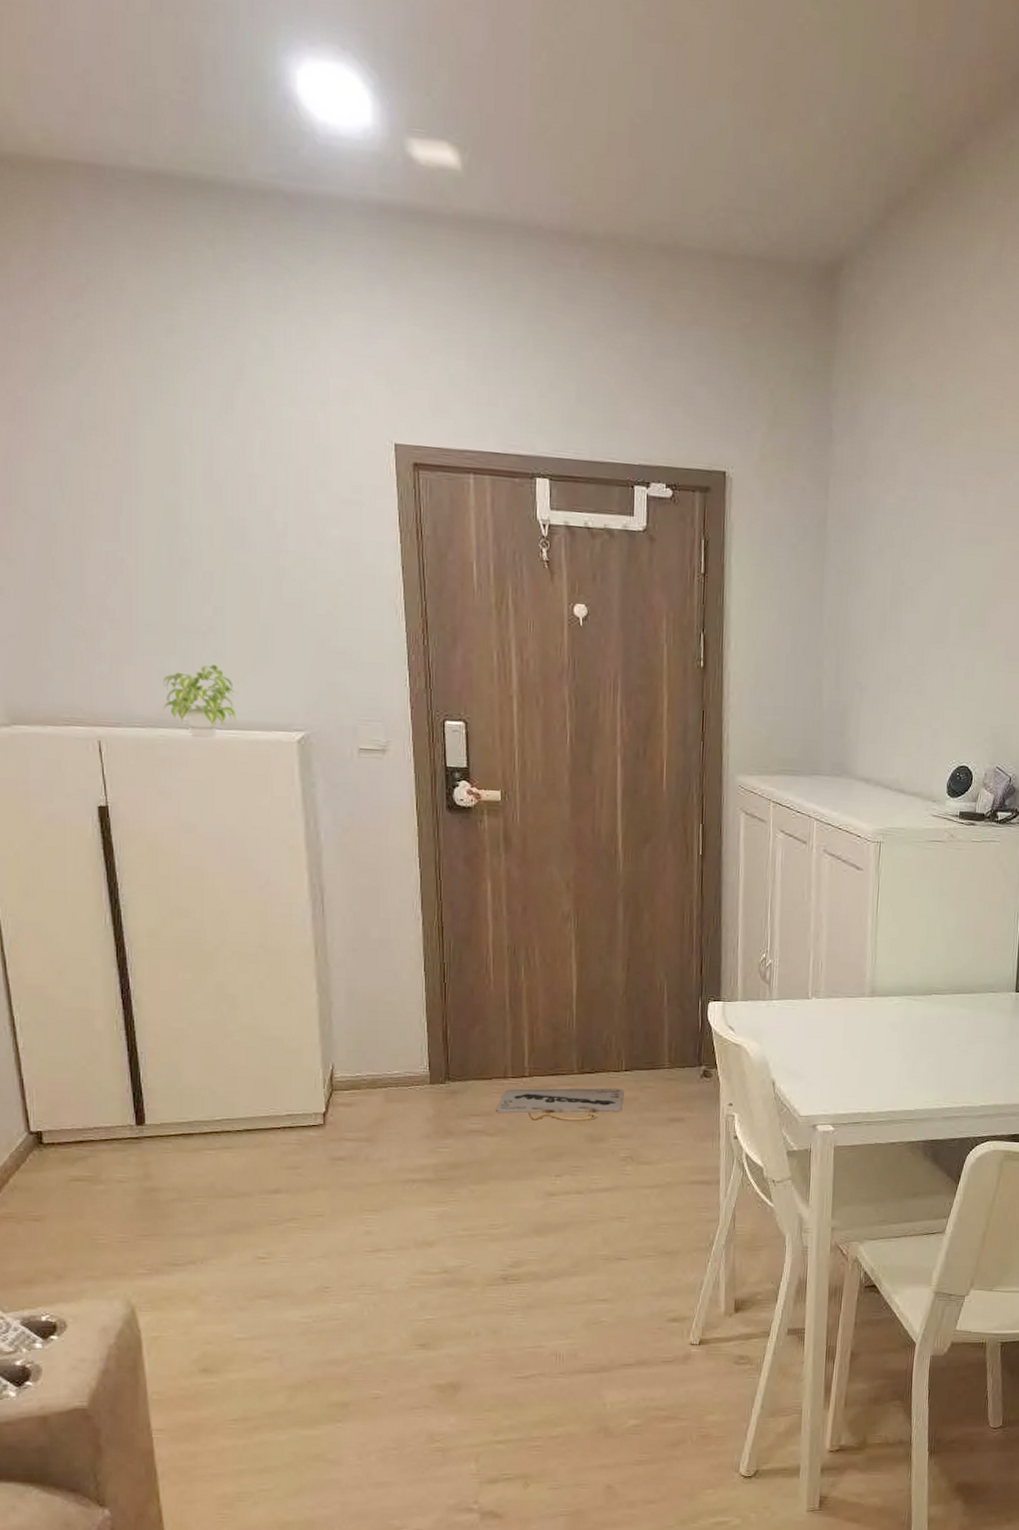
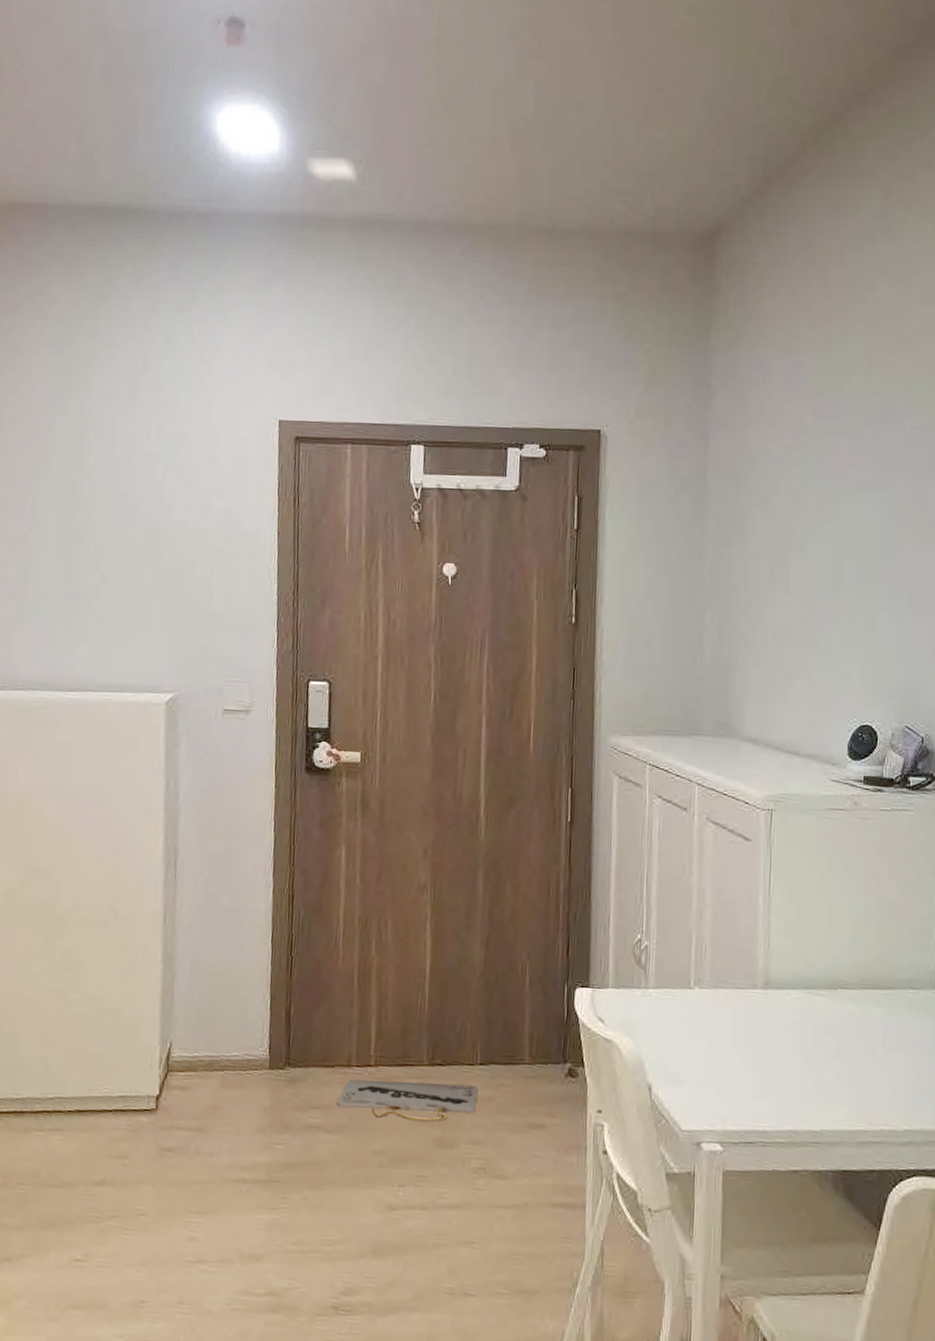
plant: present [162,665,238,737] -> none [44,630,115,699]

